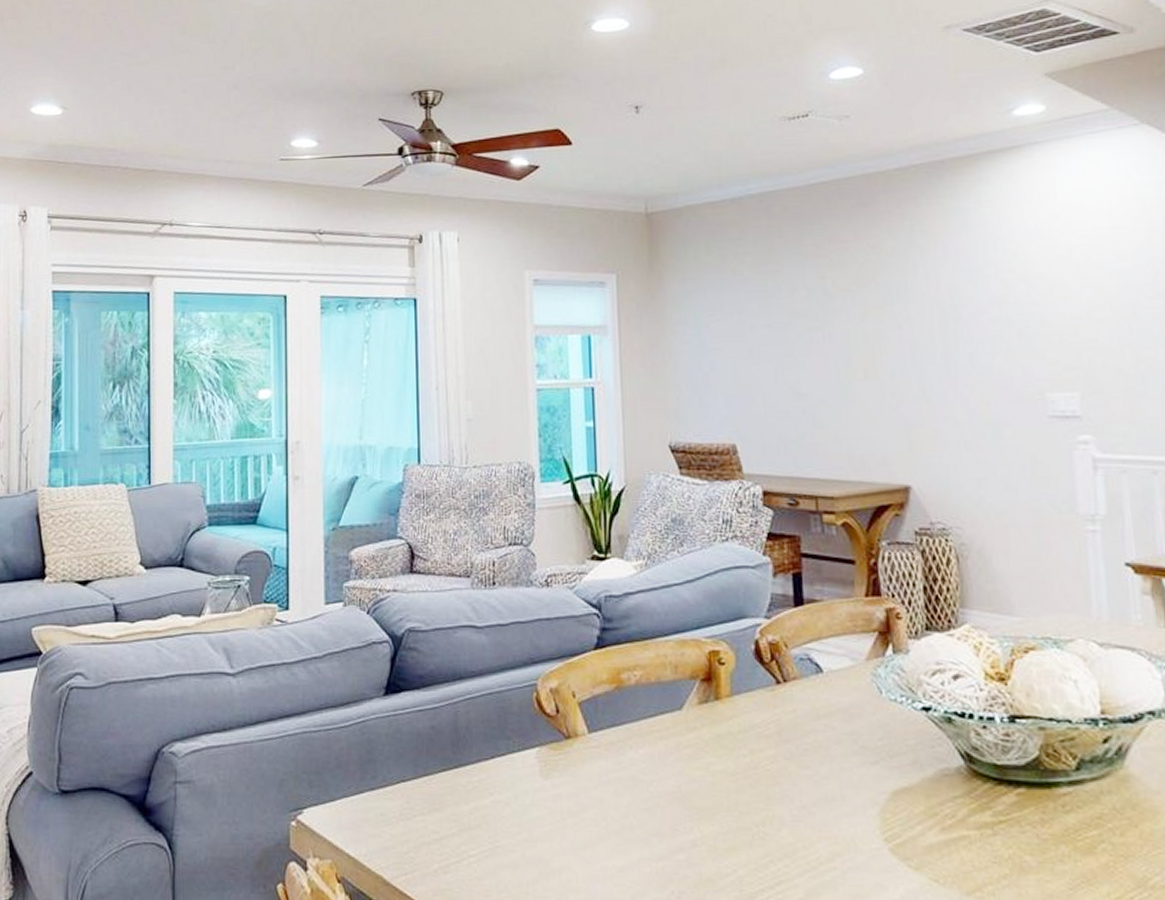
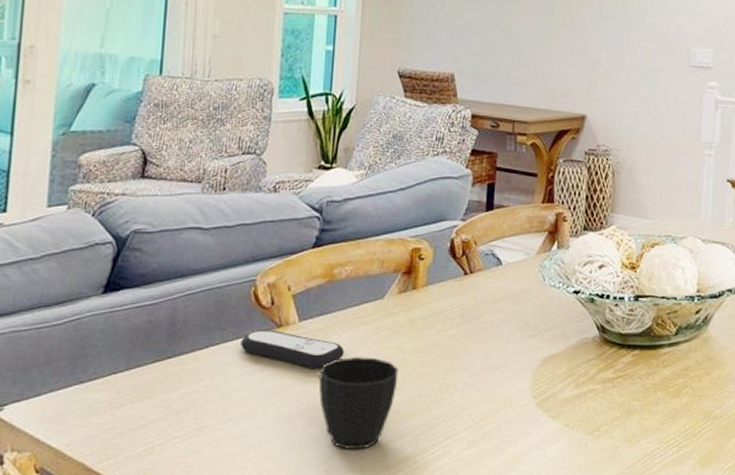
remote control: none [528,741,643,789] -> present [240,330,344,369]
cup: none [617,777,710,888] -> present [319,357,399,450]

